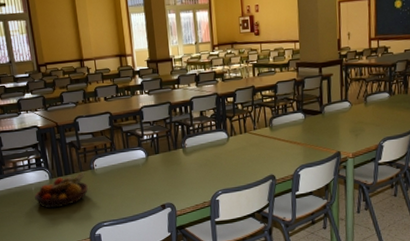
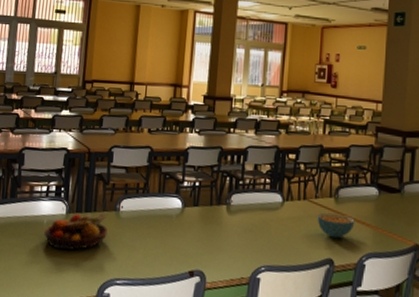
cereal bowl: none [257,138,288,159] -> present [317,212,355,239]

